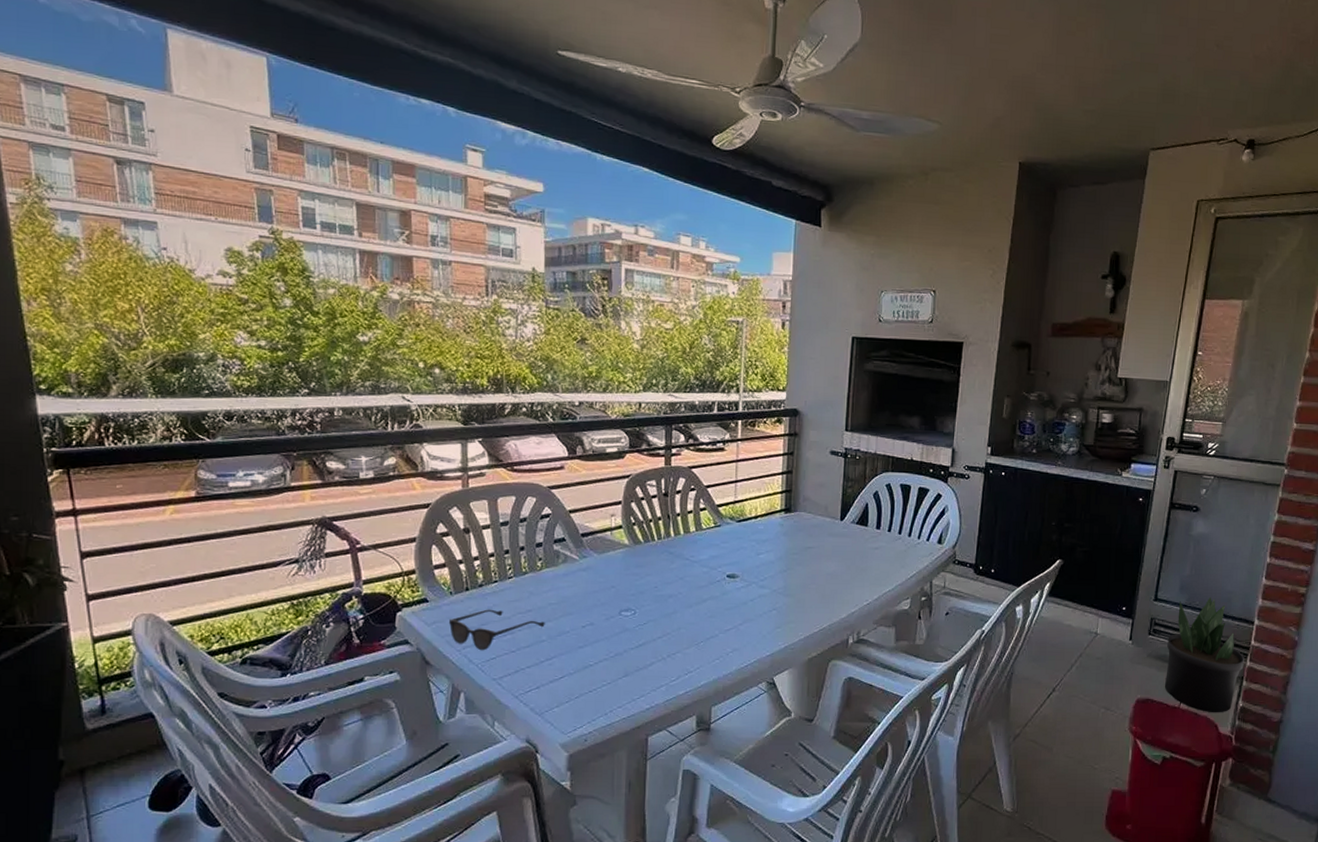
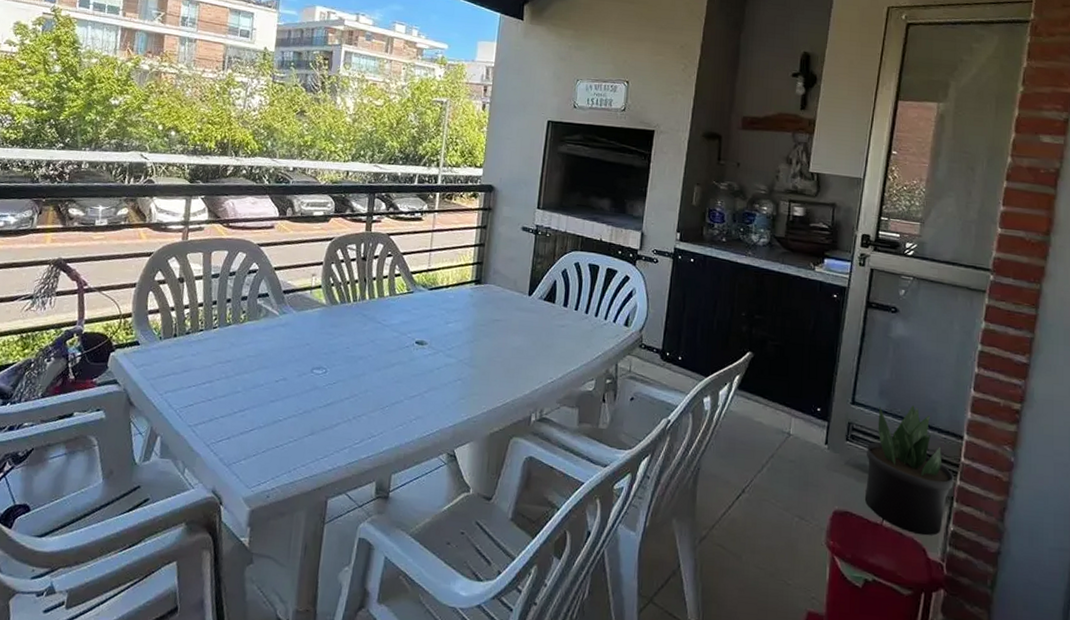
sunglasses: present [448,609,545,651] -> none [154,356,242,397]

